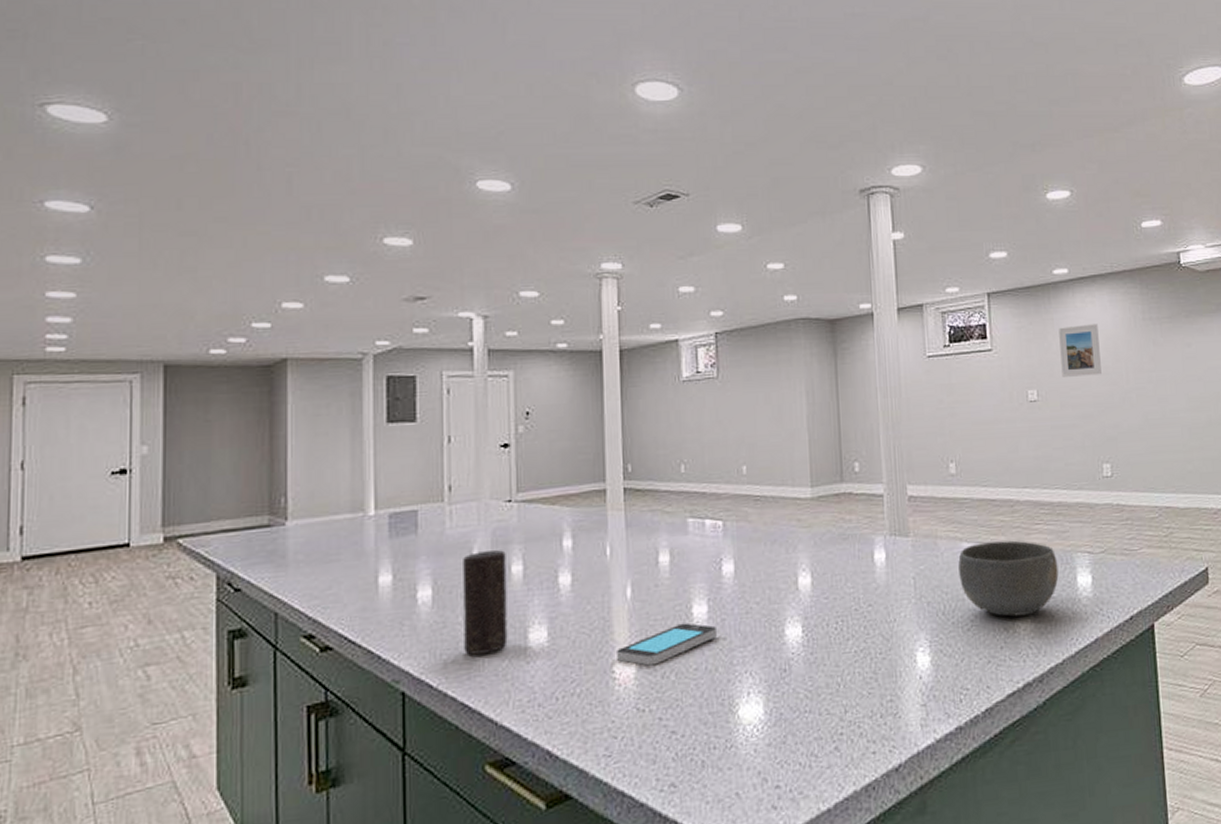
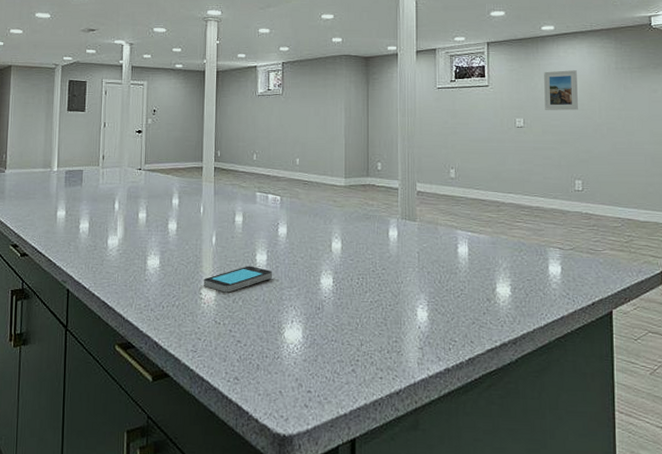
candle: present [463,550,508,655] -> none [107,202,136,270]
bowl: present [958,540,1059,617] -> none [453,232,534,291]

